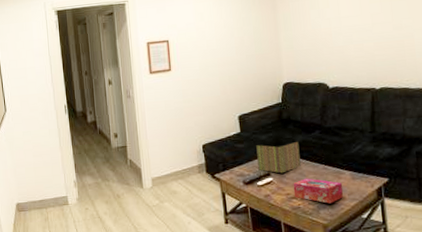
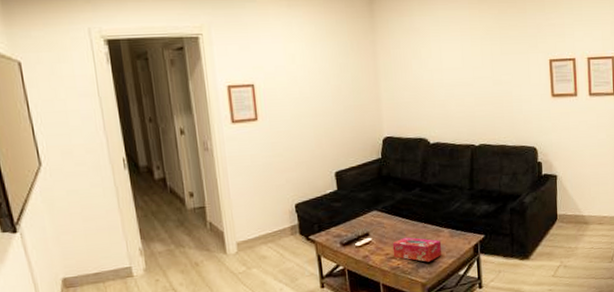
book: present [256,141,301,174] -> none [354,199,401,233]

